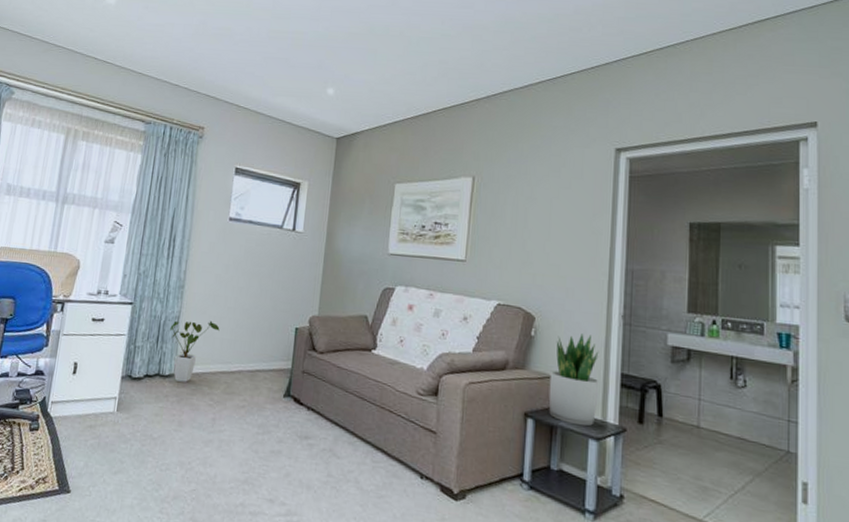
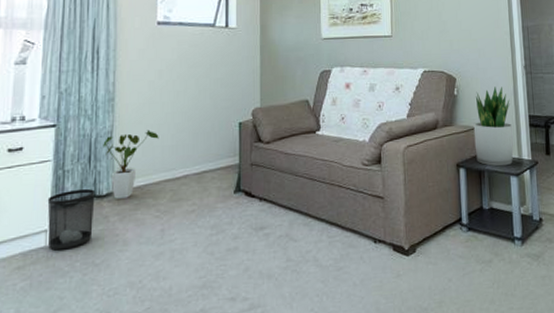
waste bin: none [116,365,160,419] -> present [47,188,96,251]

